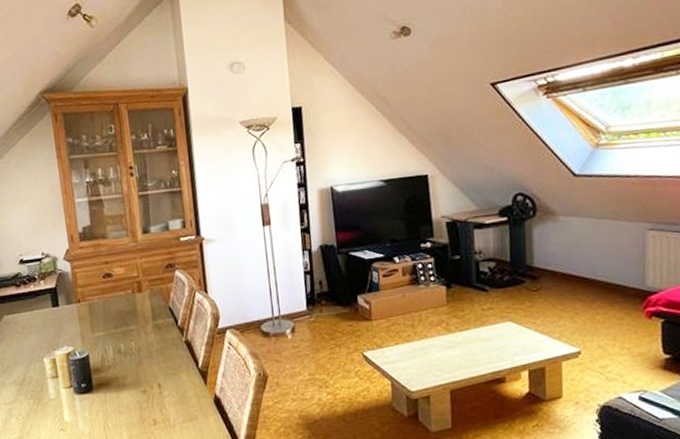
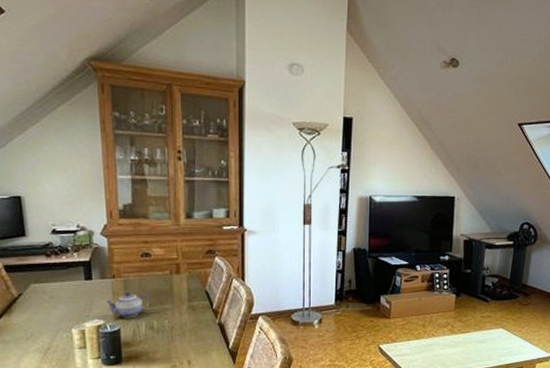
teapot: none [73,316,116,344] -> present [105,292,150,318]

